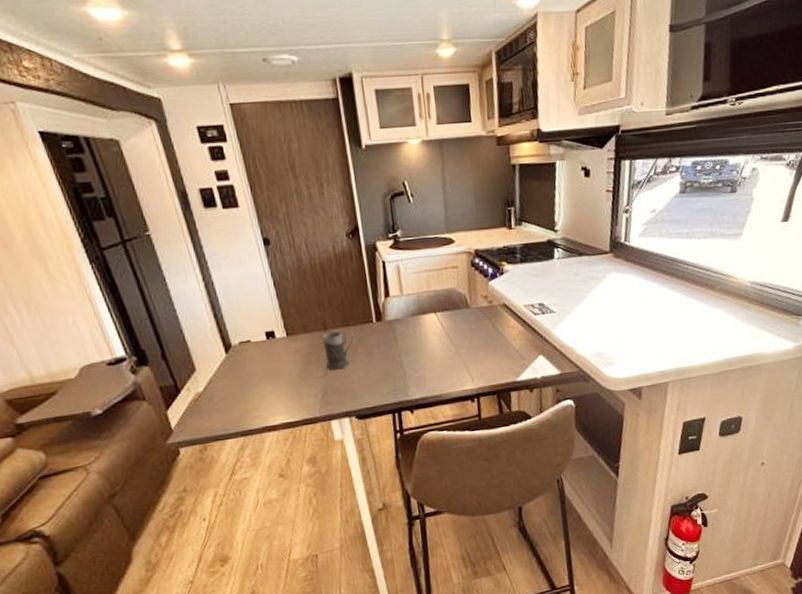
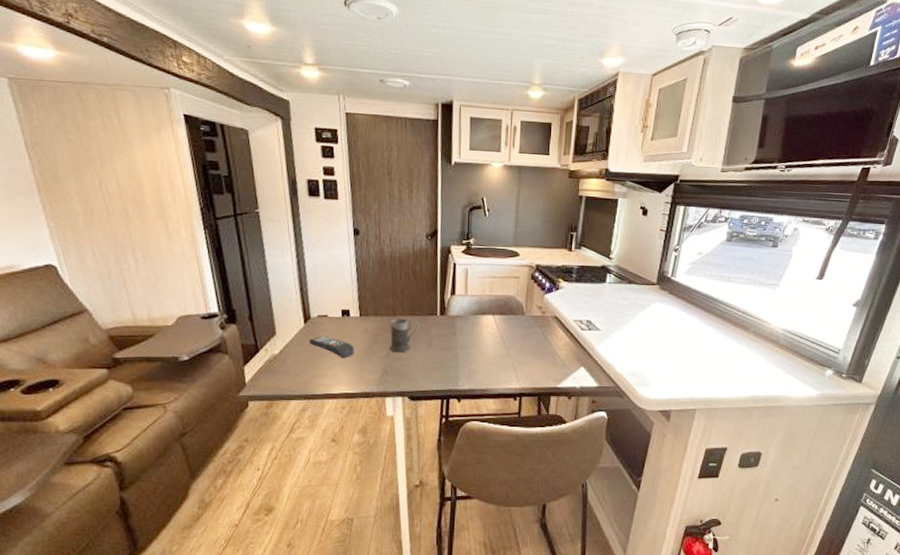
remote control: none [234,363,288,386] -> present [308,335,354,359]

